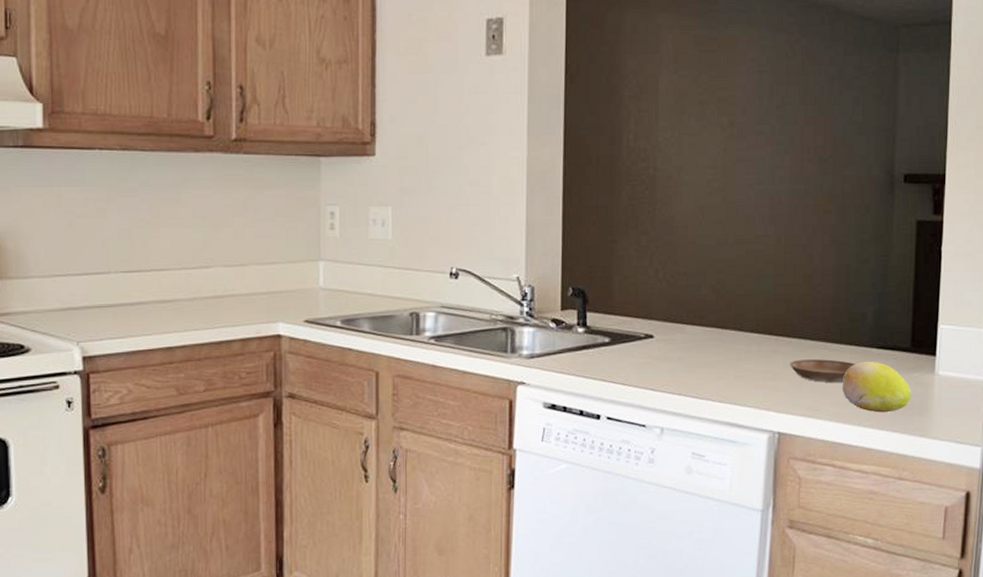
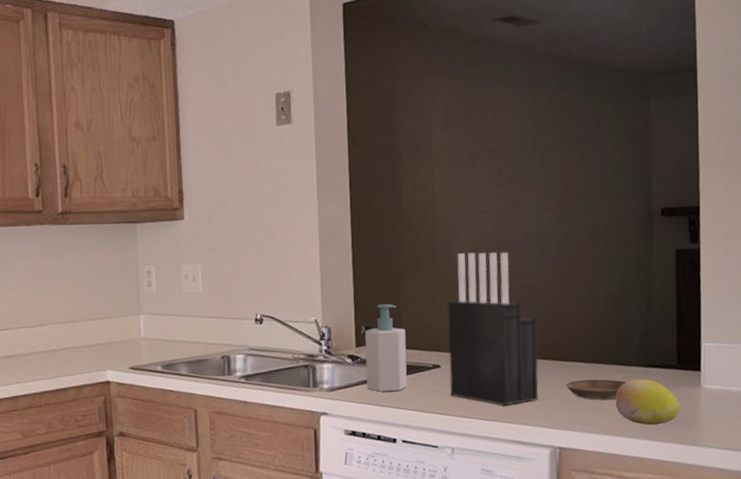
soap bottle: none [570,263,617,362] -> present [364,303,407,392]
knife block: none [662,212,763,384] -> present [448,252,539,406]

